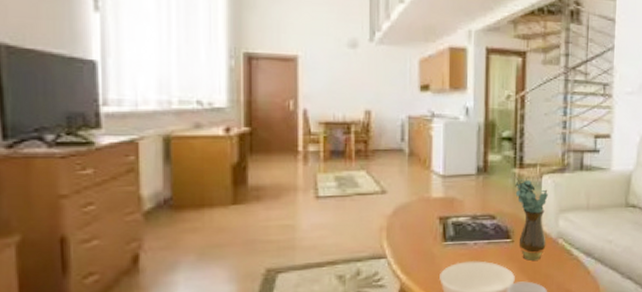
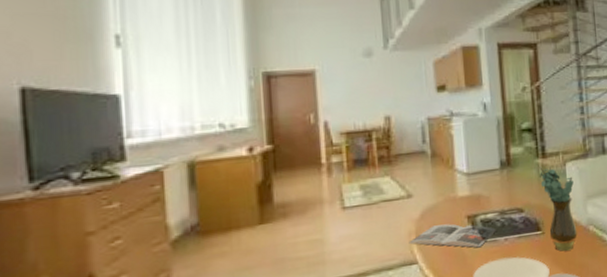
magazine: none [379,223,468,249] -> present [408,224,497,248]

